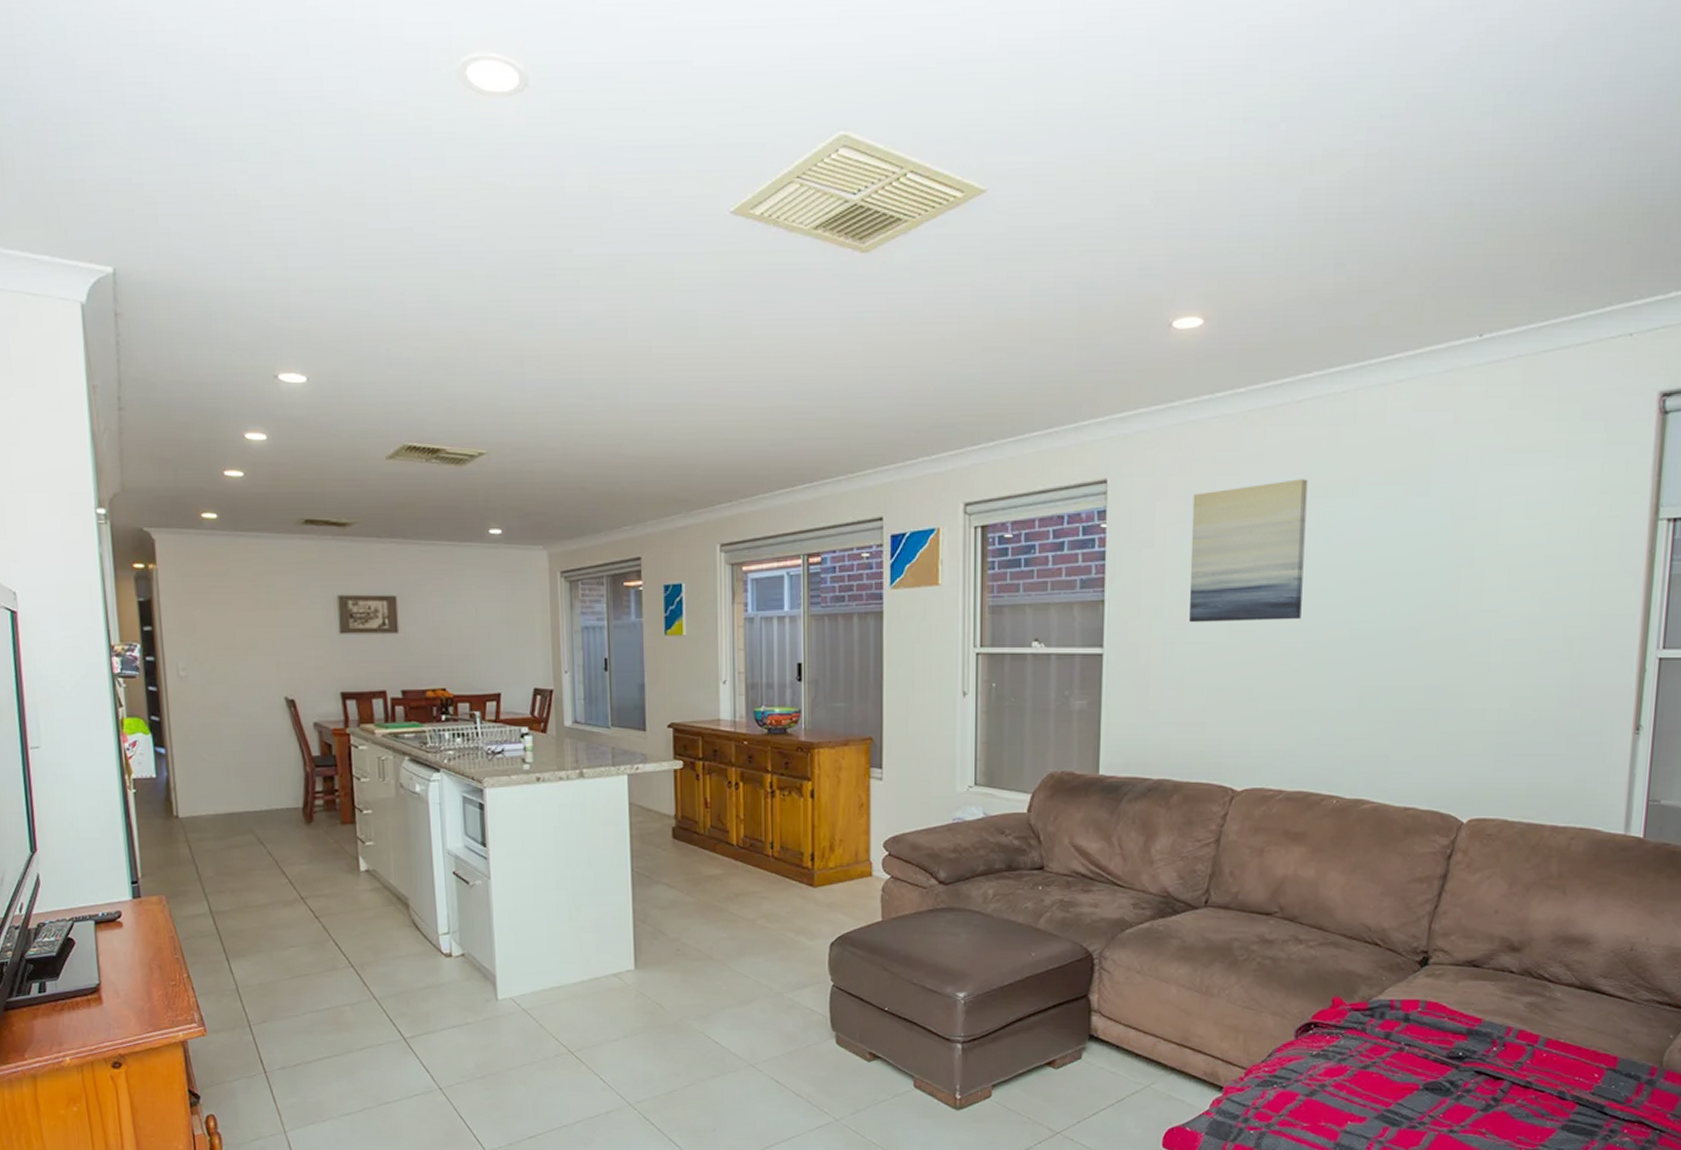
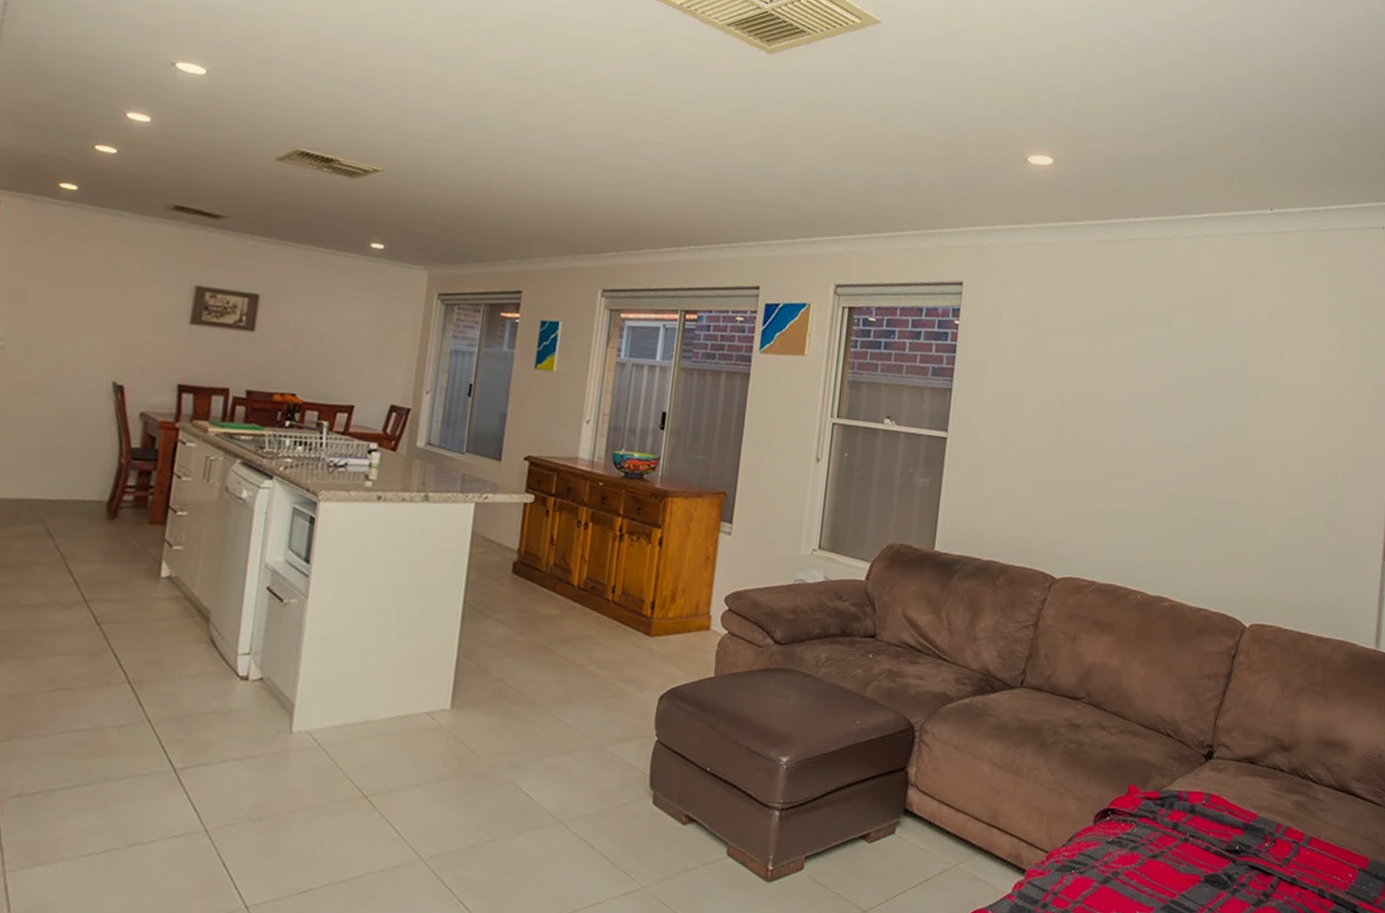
wall art: present [1189,479,1308,623] -> none [1025,305,1131,427]

